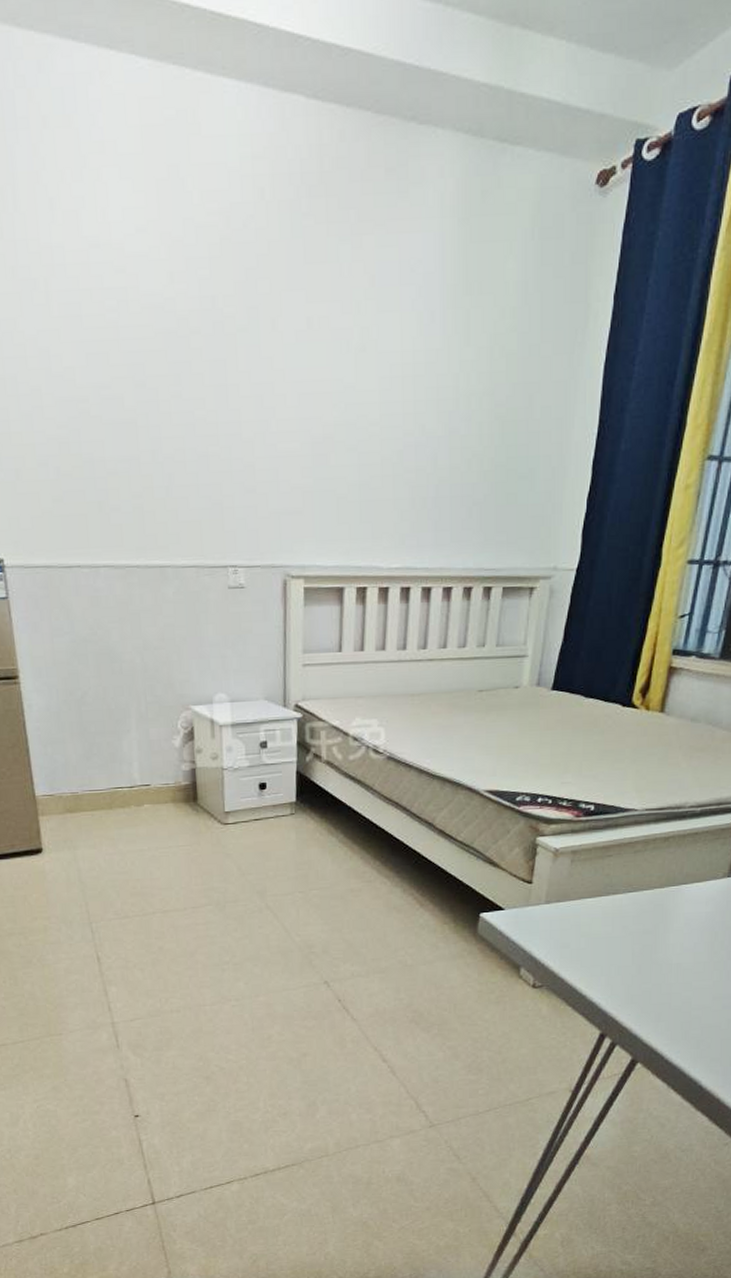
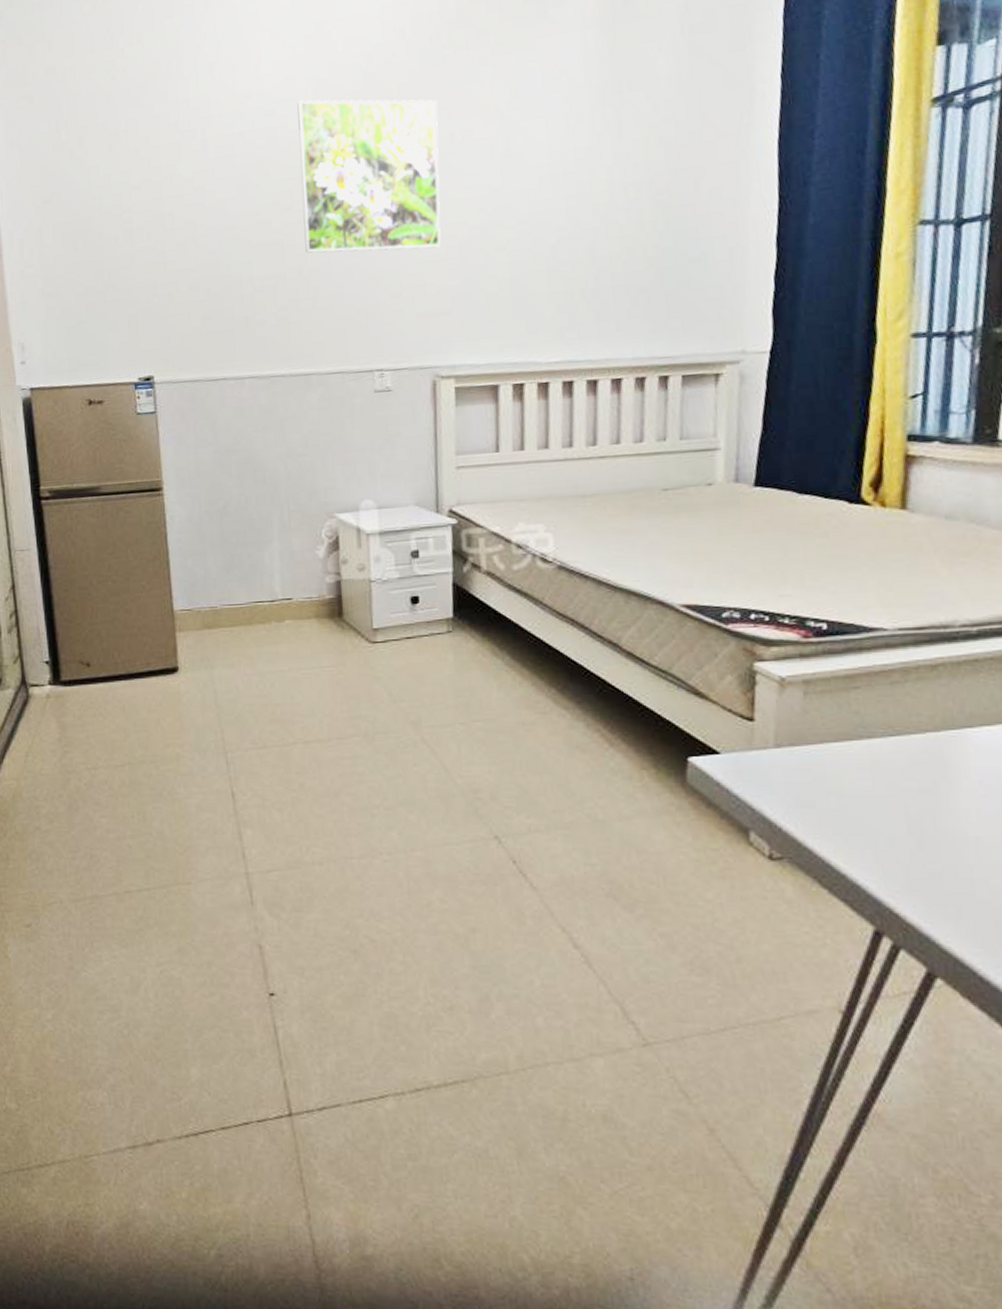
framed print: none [149,259,297,443] -> present [297,99,441,253]

